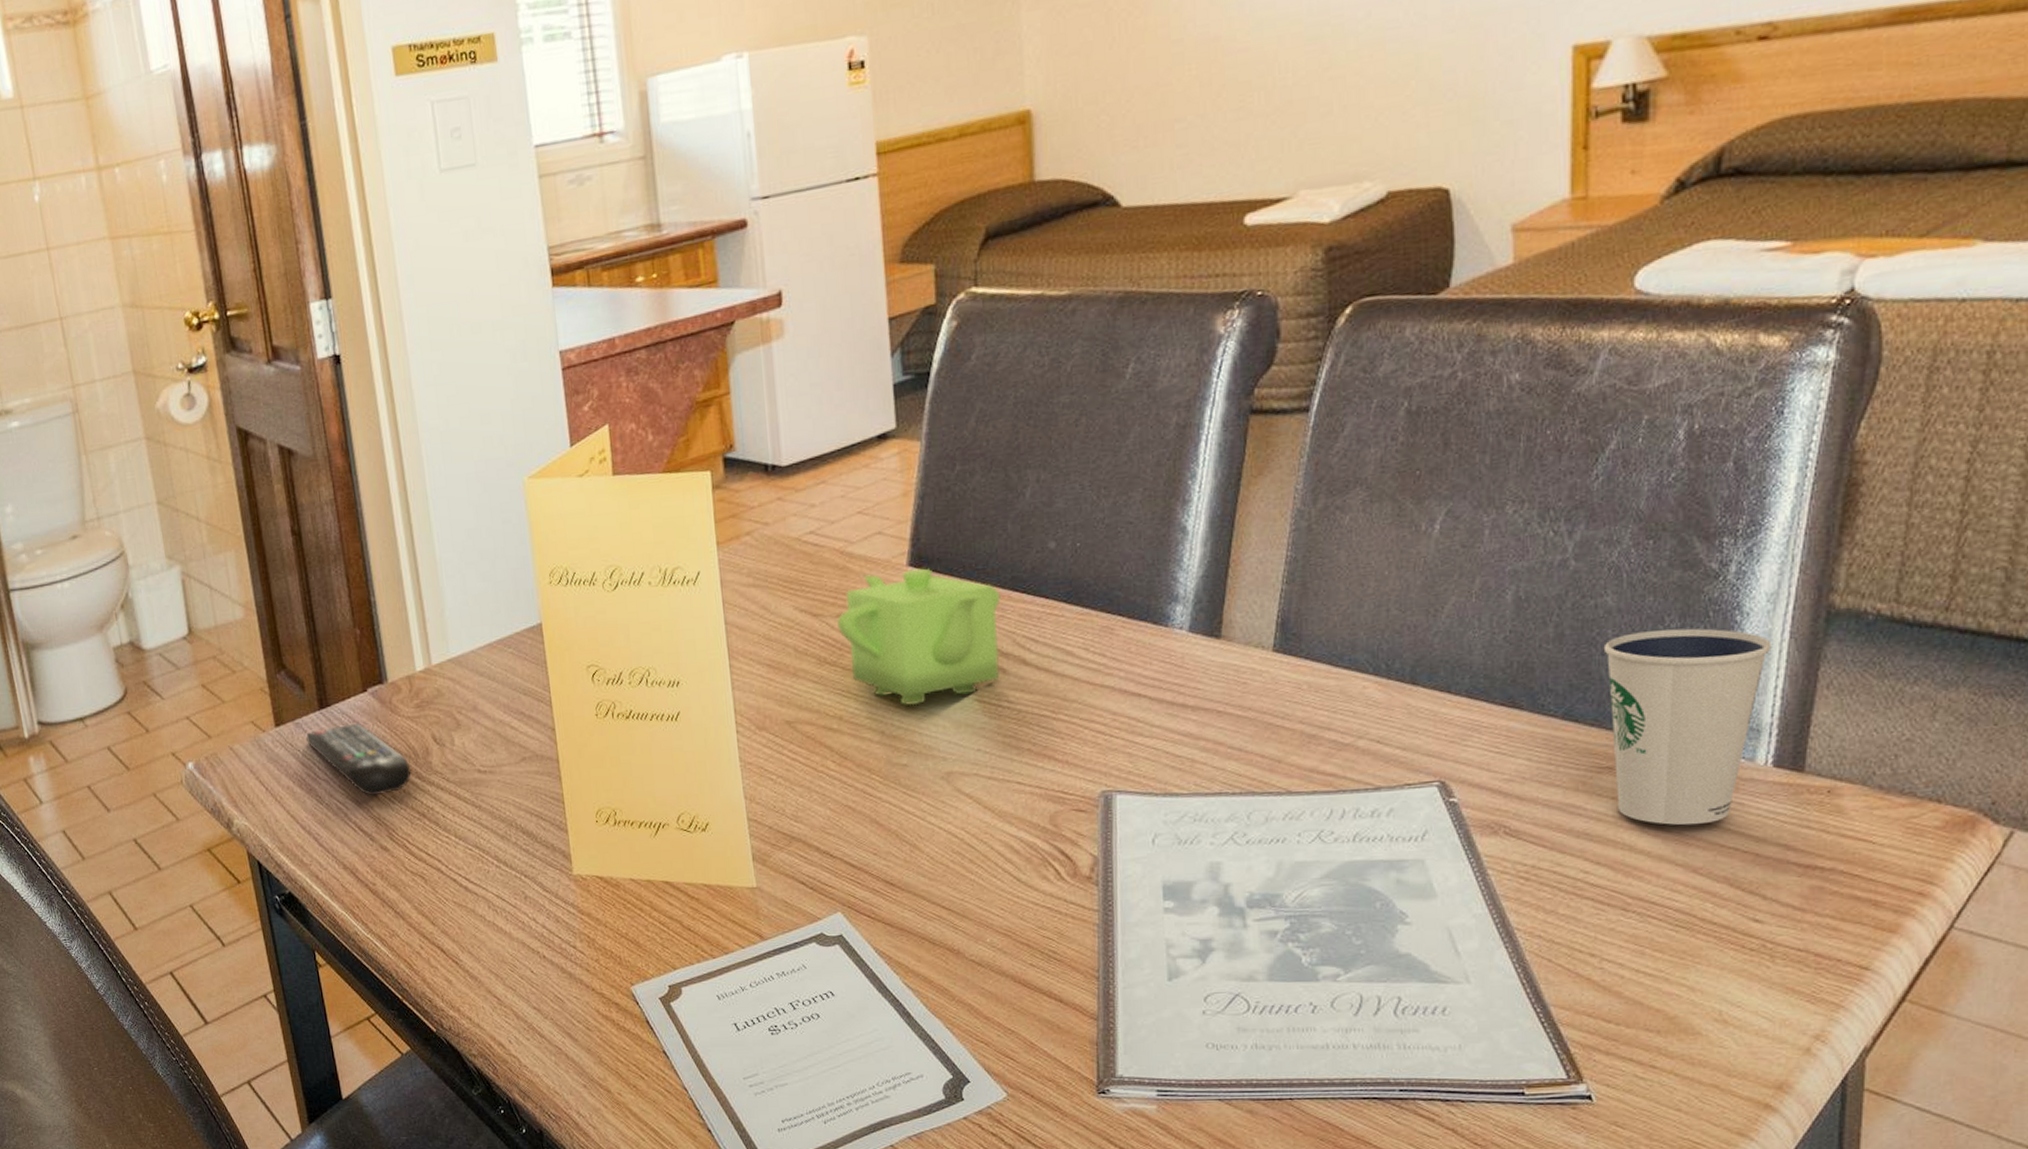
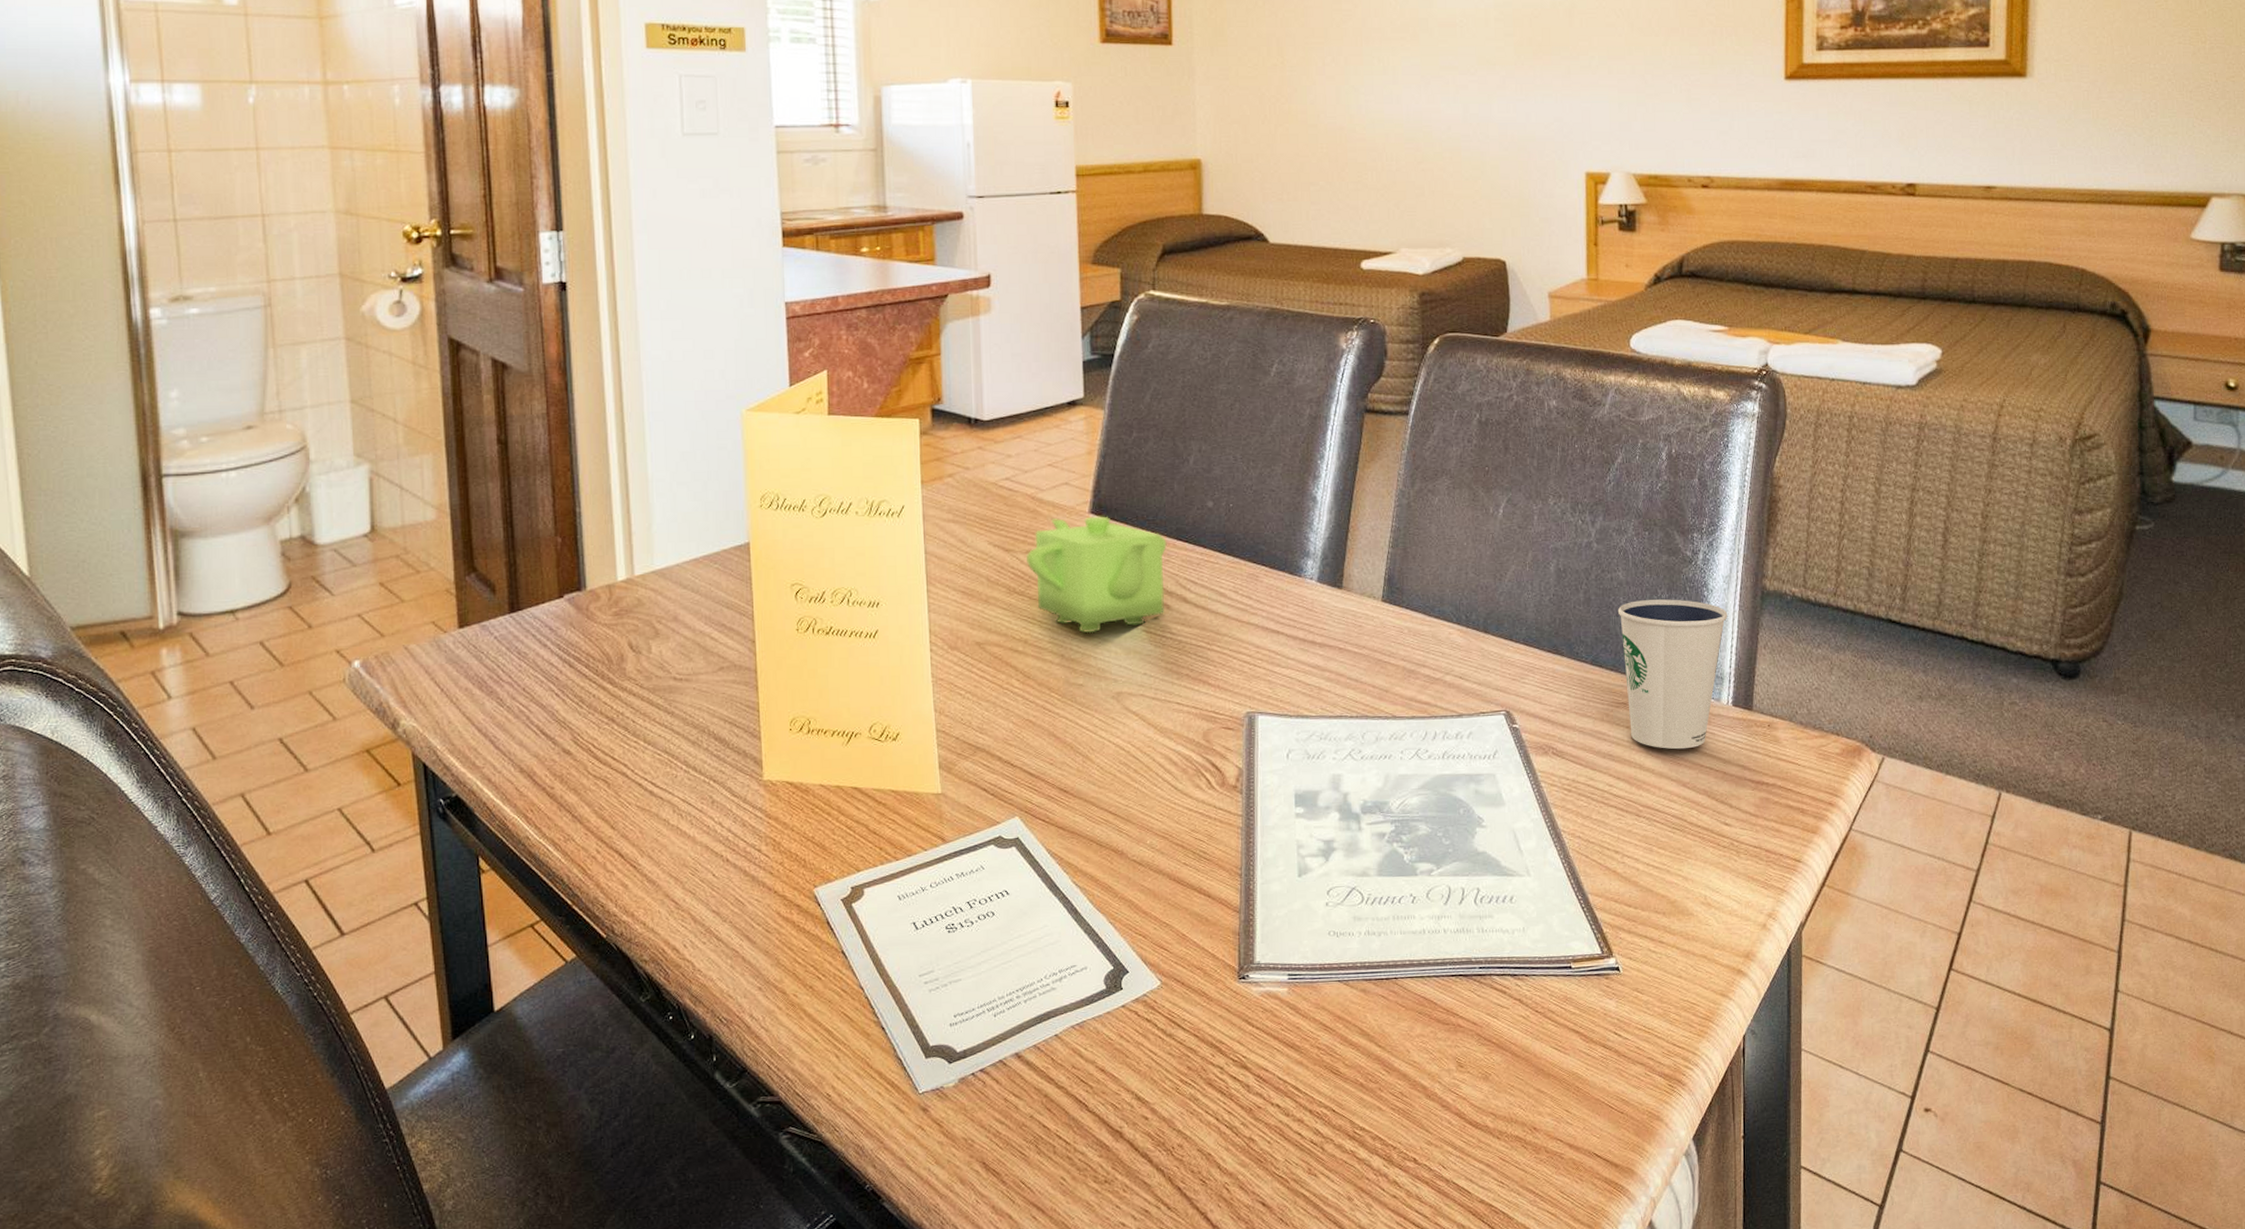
remote control: present [306,722,411,796] -> none [492,627,603,700]

